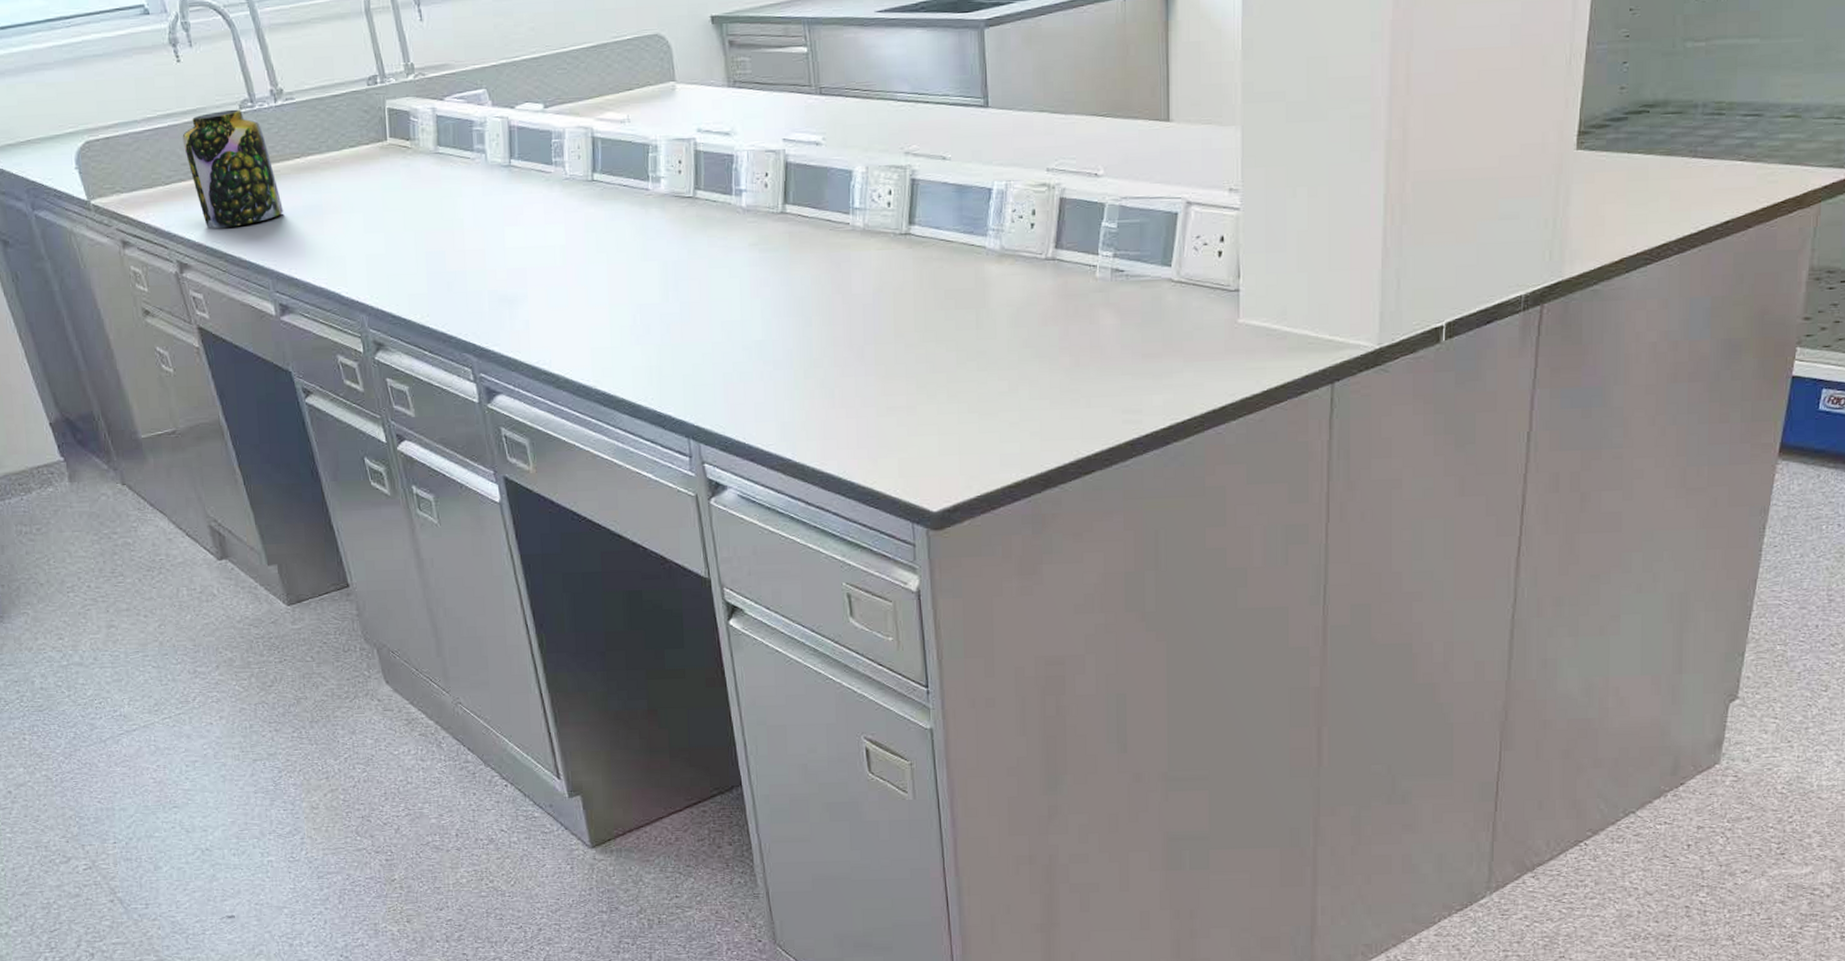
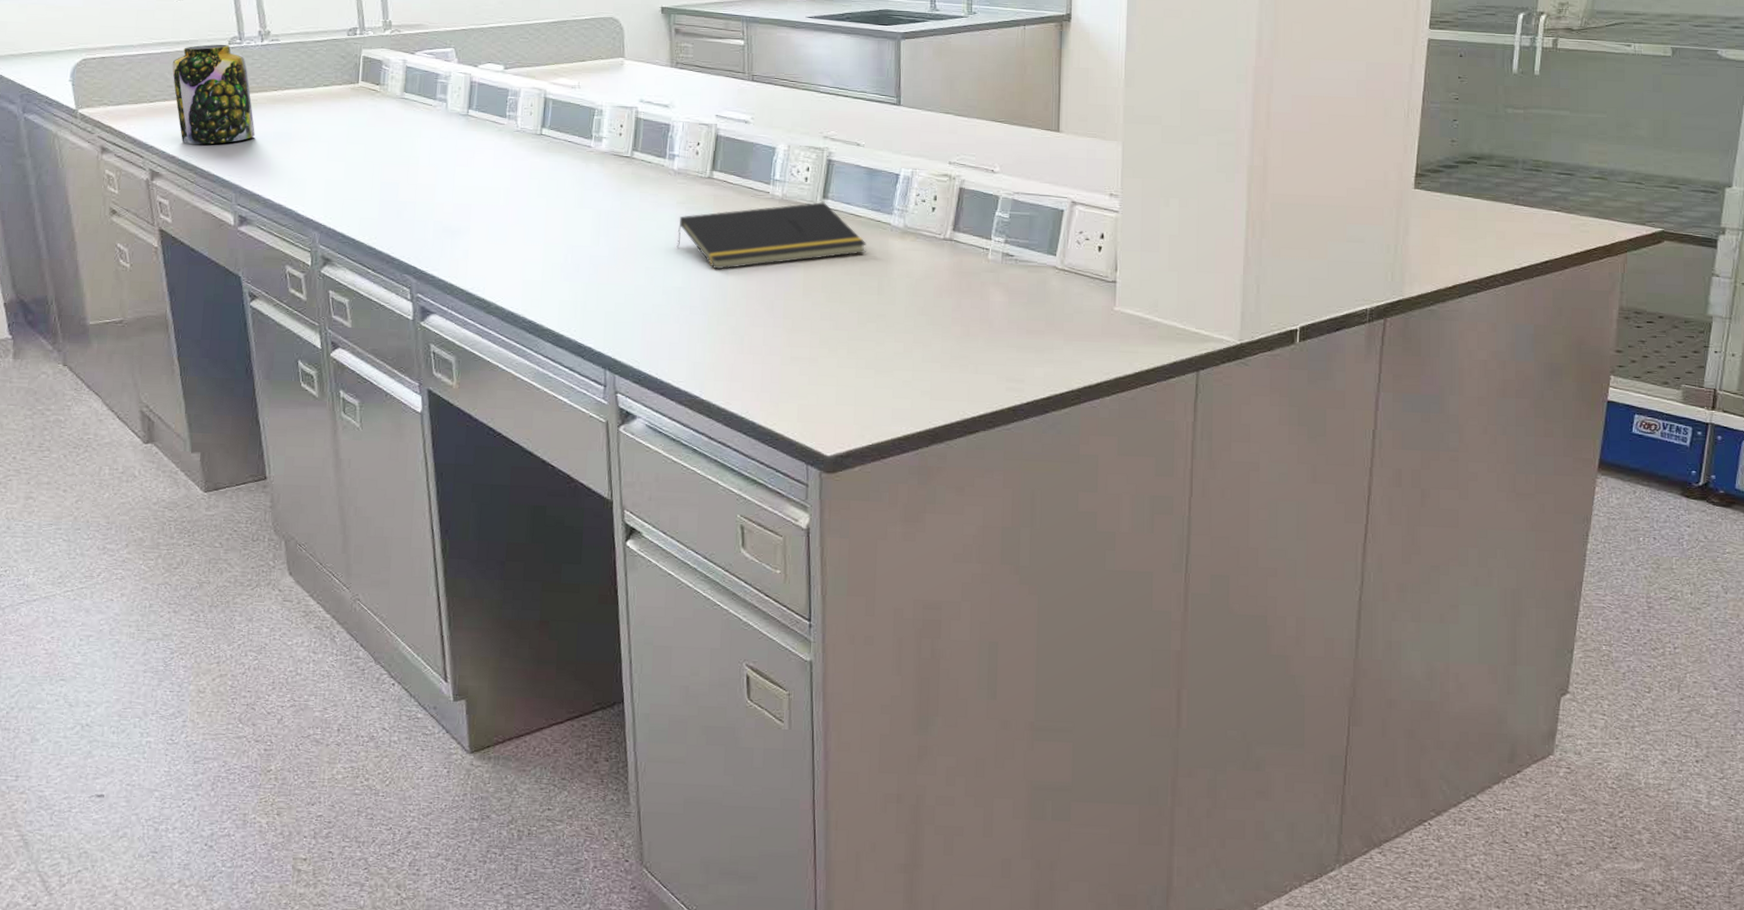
notepad: none [752,229,961,317] -> present [676,202,866,270]

